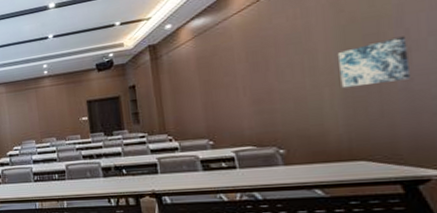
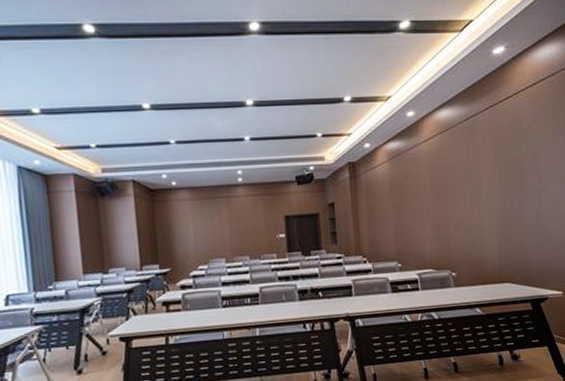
wall art: present [338,36,411,89] -> none [496,180,540,220]

